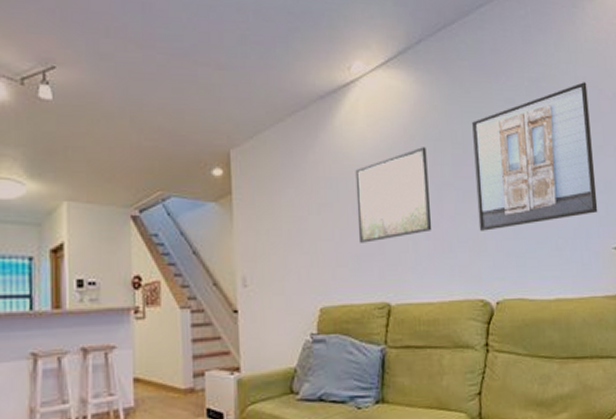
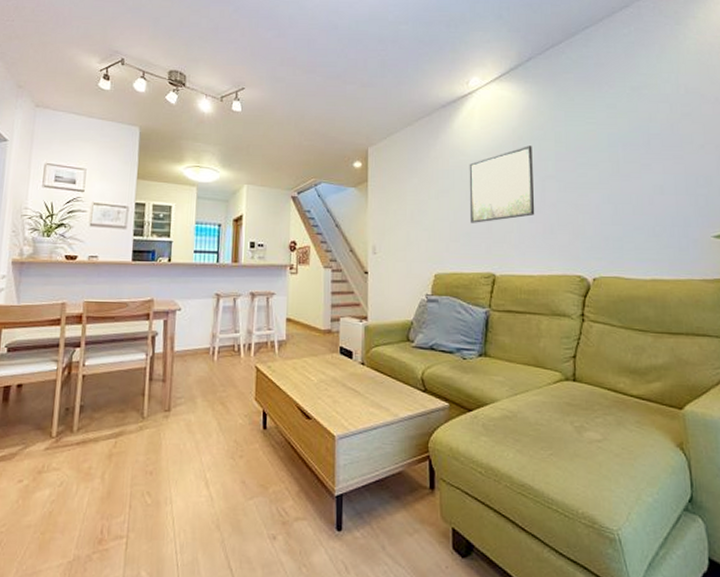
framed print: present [472,82,598,231] -> none [575,89,698,217]

